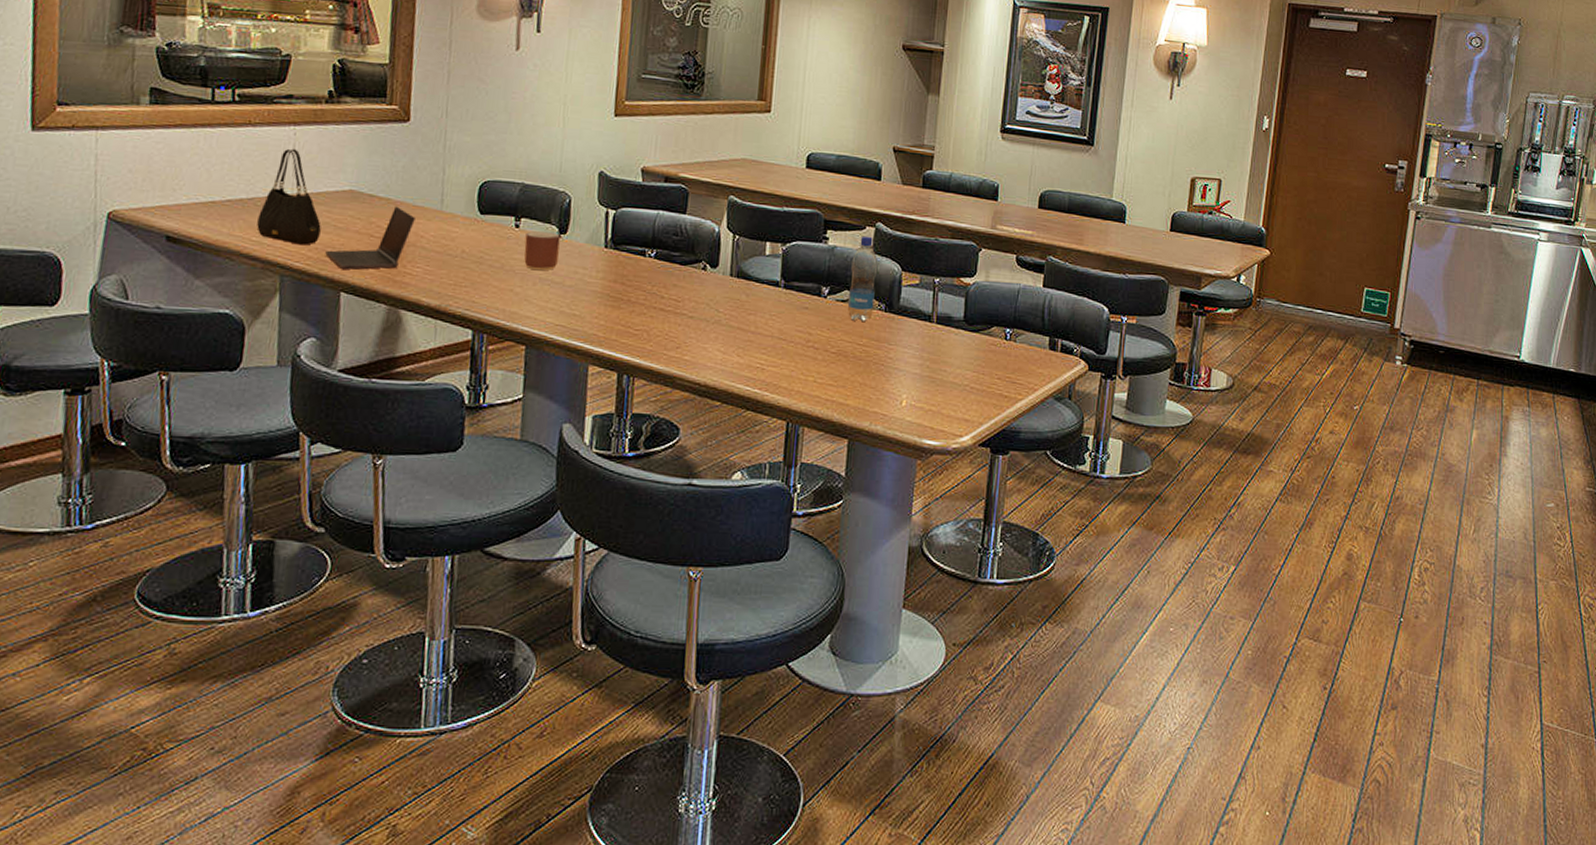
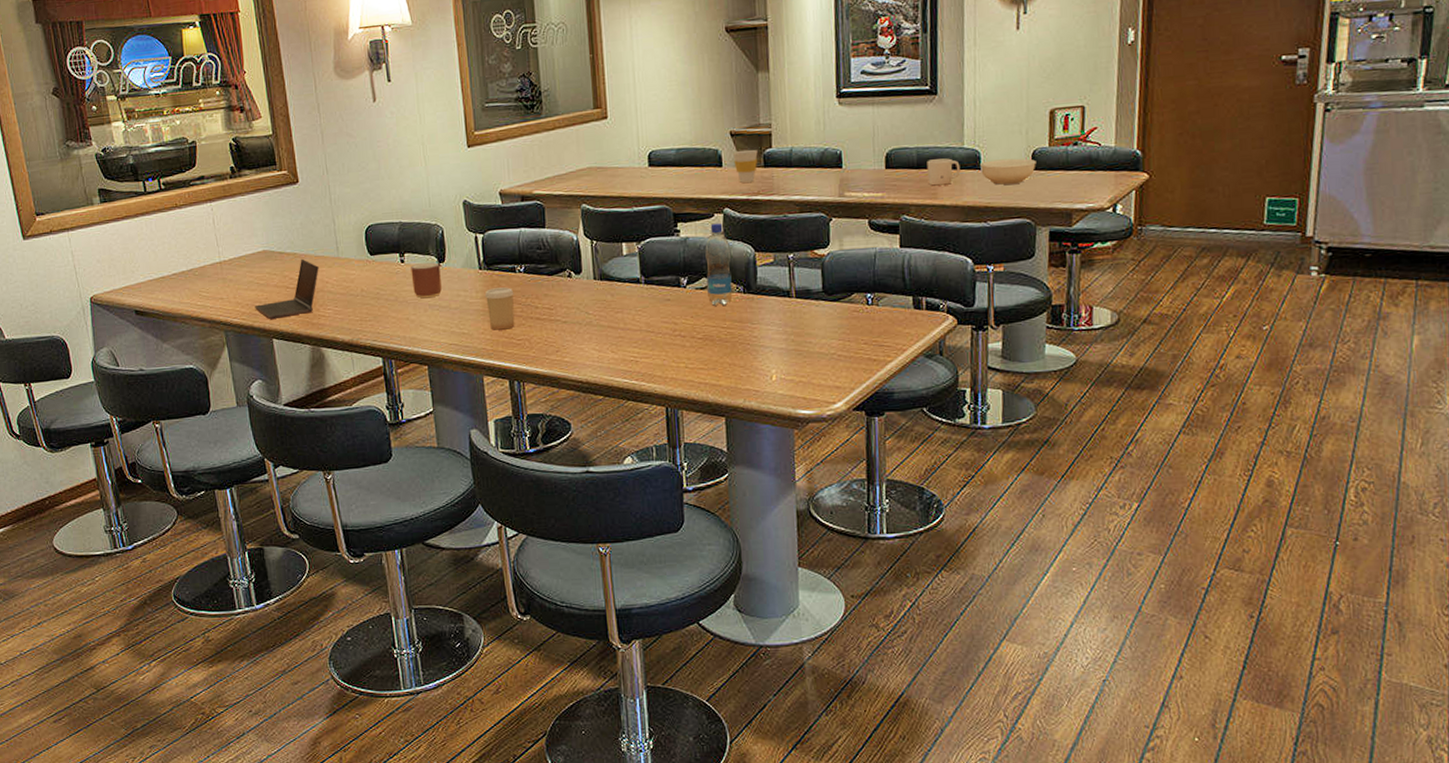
handbag: present [257,148,321,245] -> none [198,222,248,304]
cup: none [605,270,640,317] -> present [484,287,515,330]
cup: none [893,167,918,202] -> present [733,149,758,184]
mug: none [1076,206,1107,233] -> present [927,158,961,186]
bowl: none [1124,215,1175,242] -> present [979,158,1036,185]

